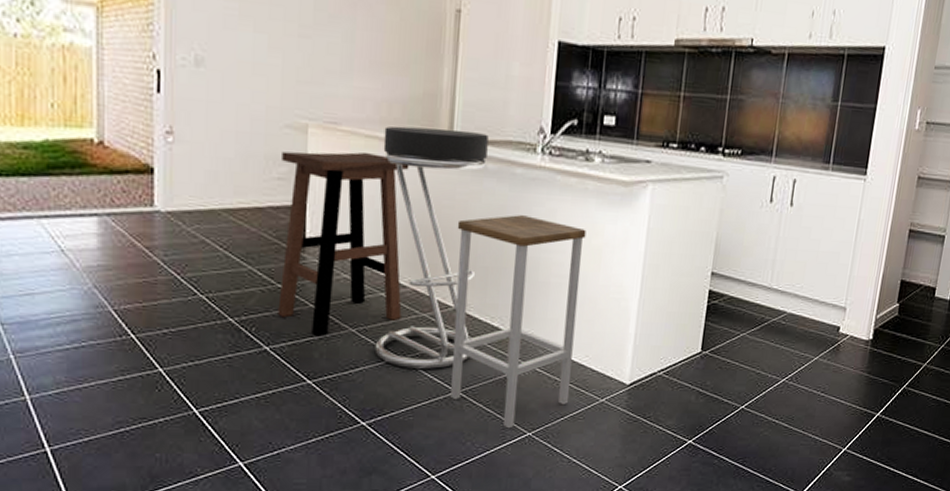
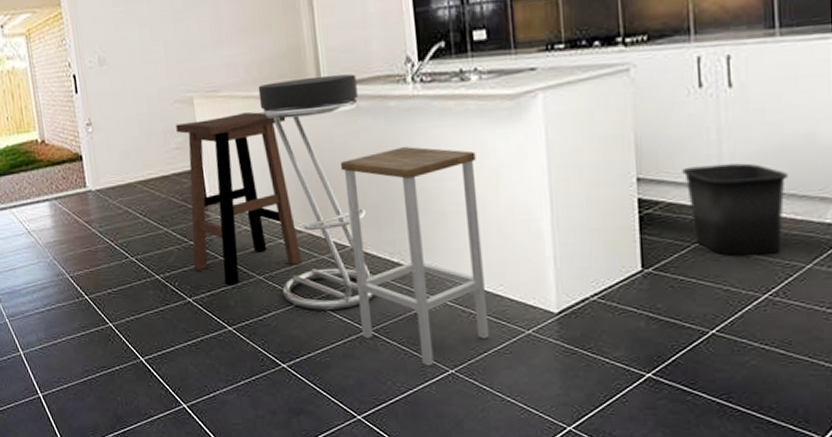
waste bin: none [744,268,817,347] -> present [682,163,789,257]

